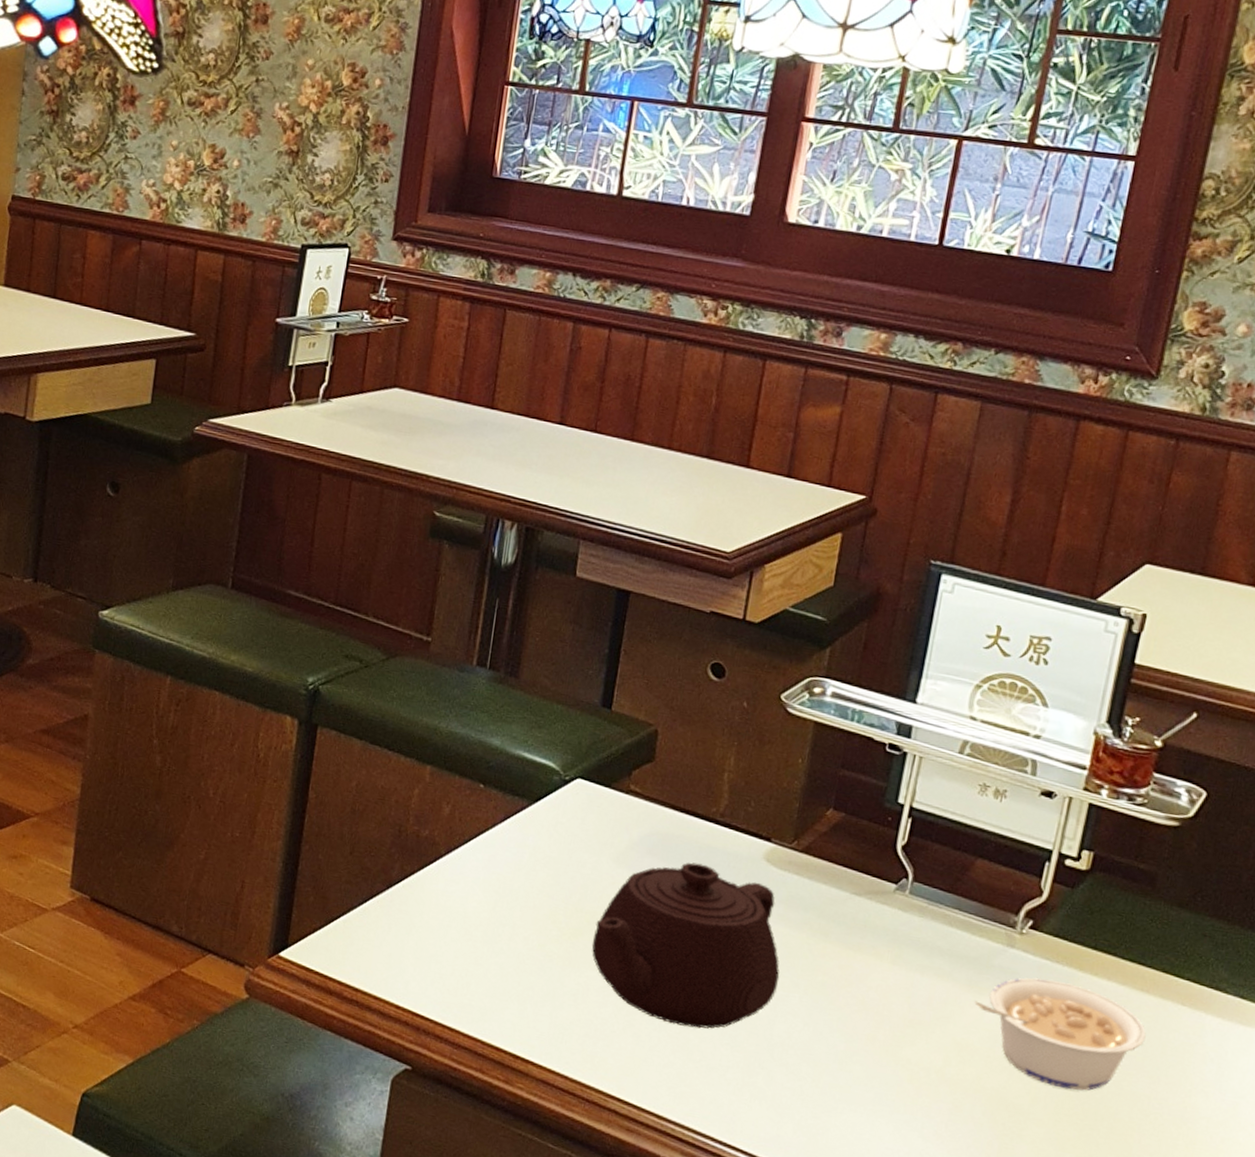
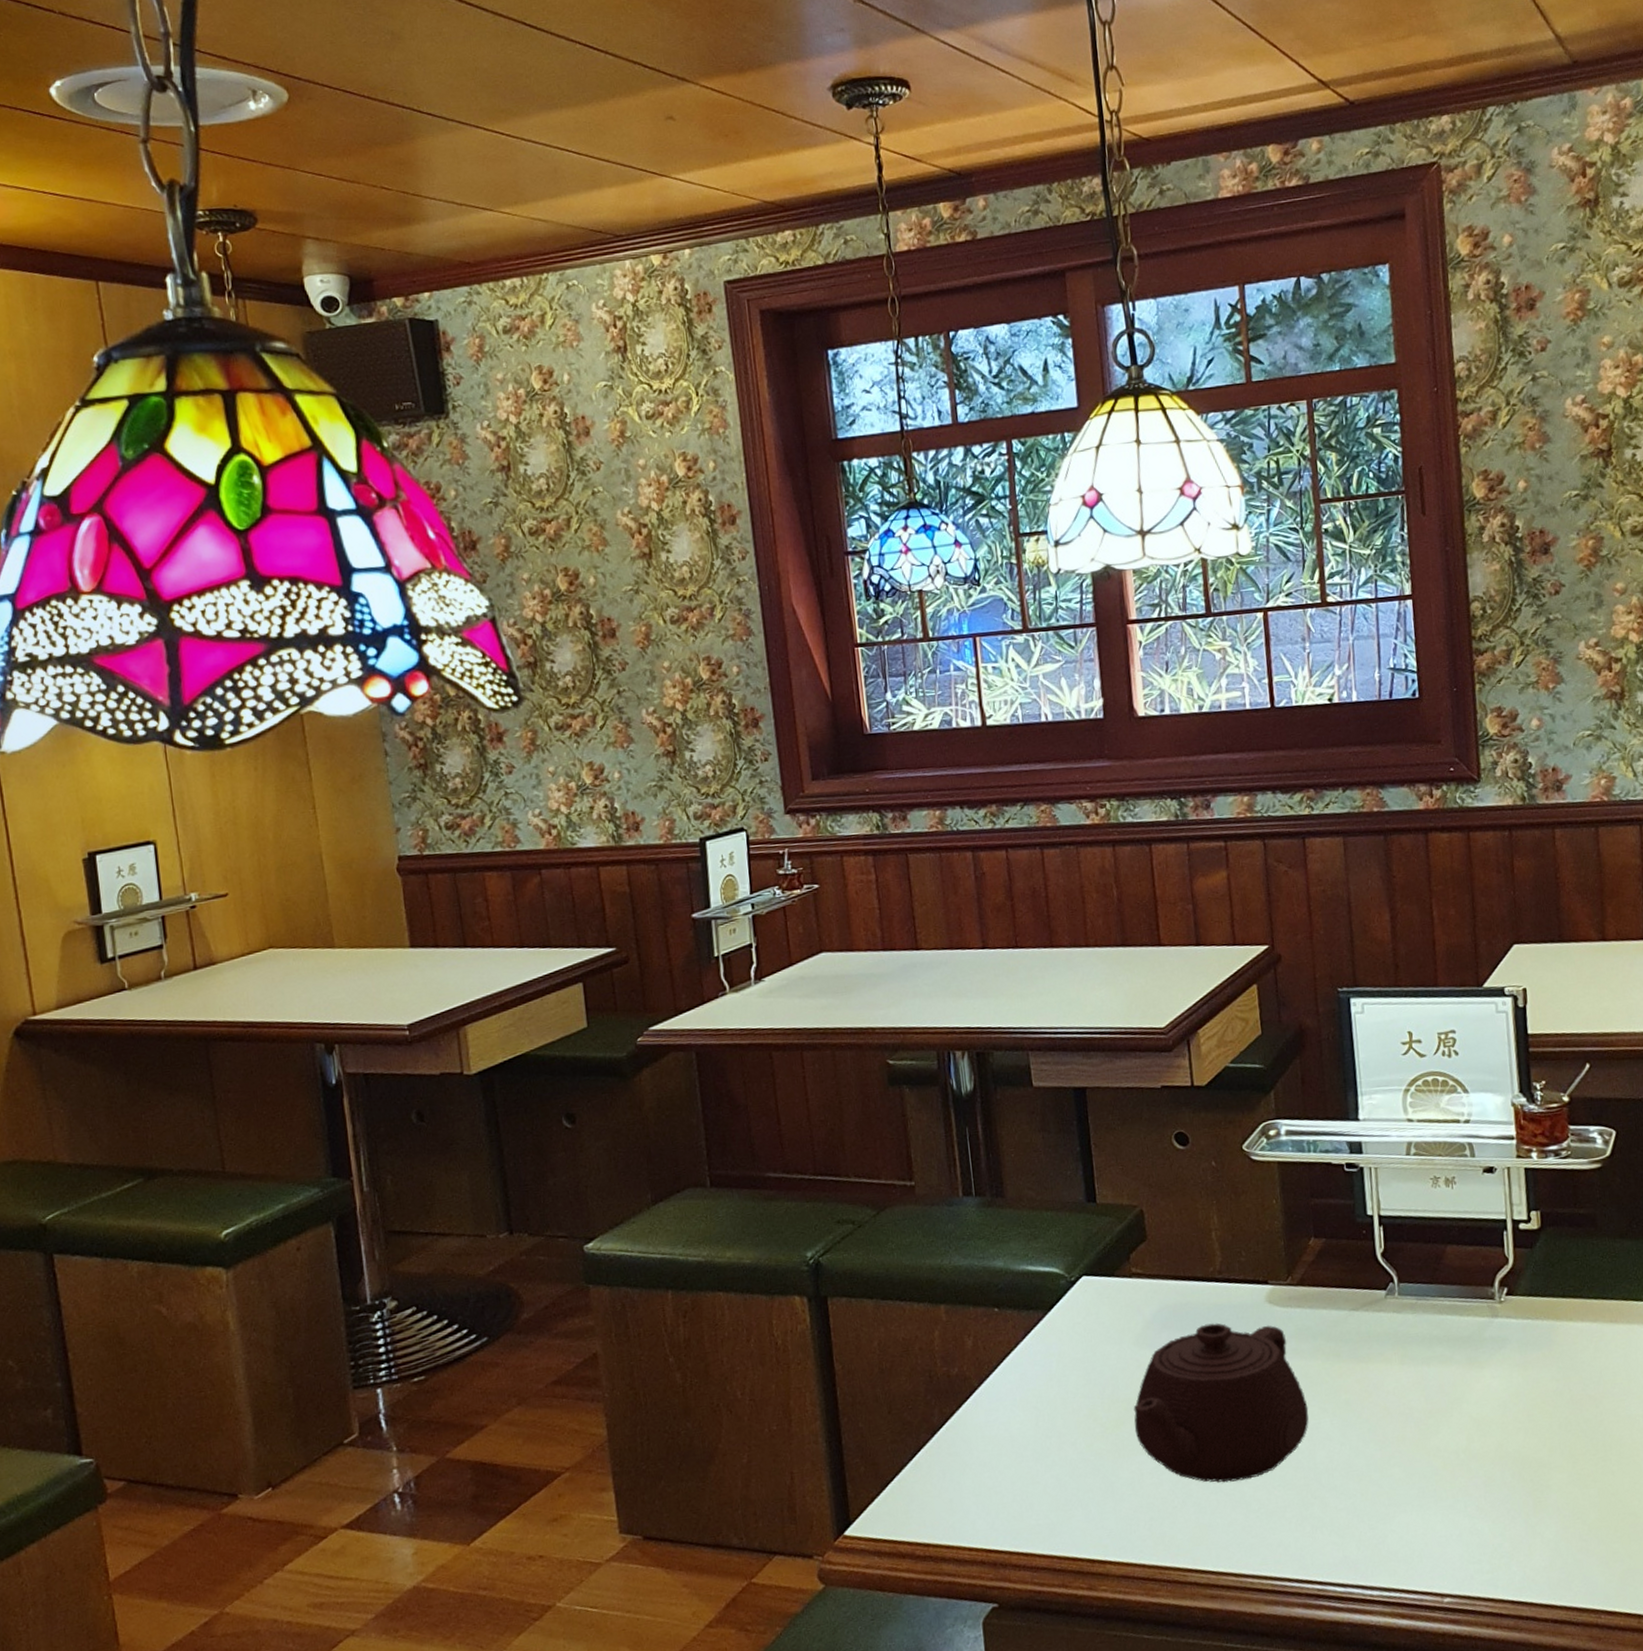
legume: present [974,977,1146,1091] -> none [1478,1334,1626,1432]

